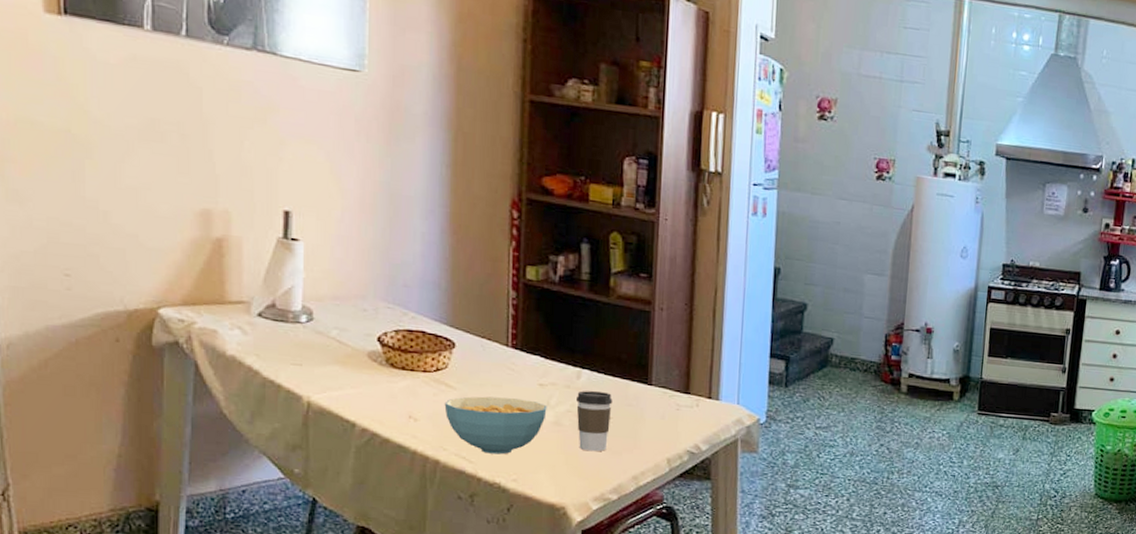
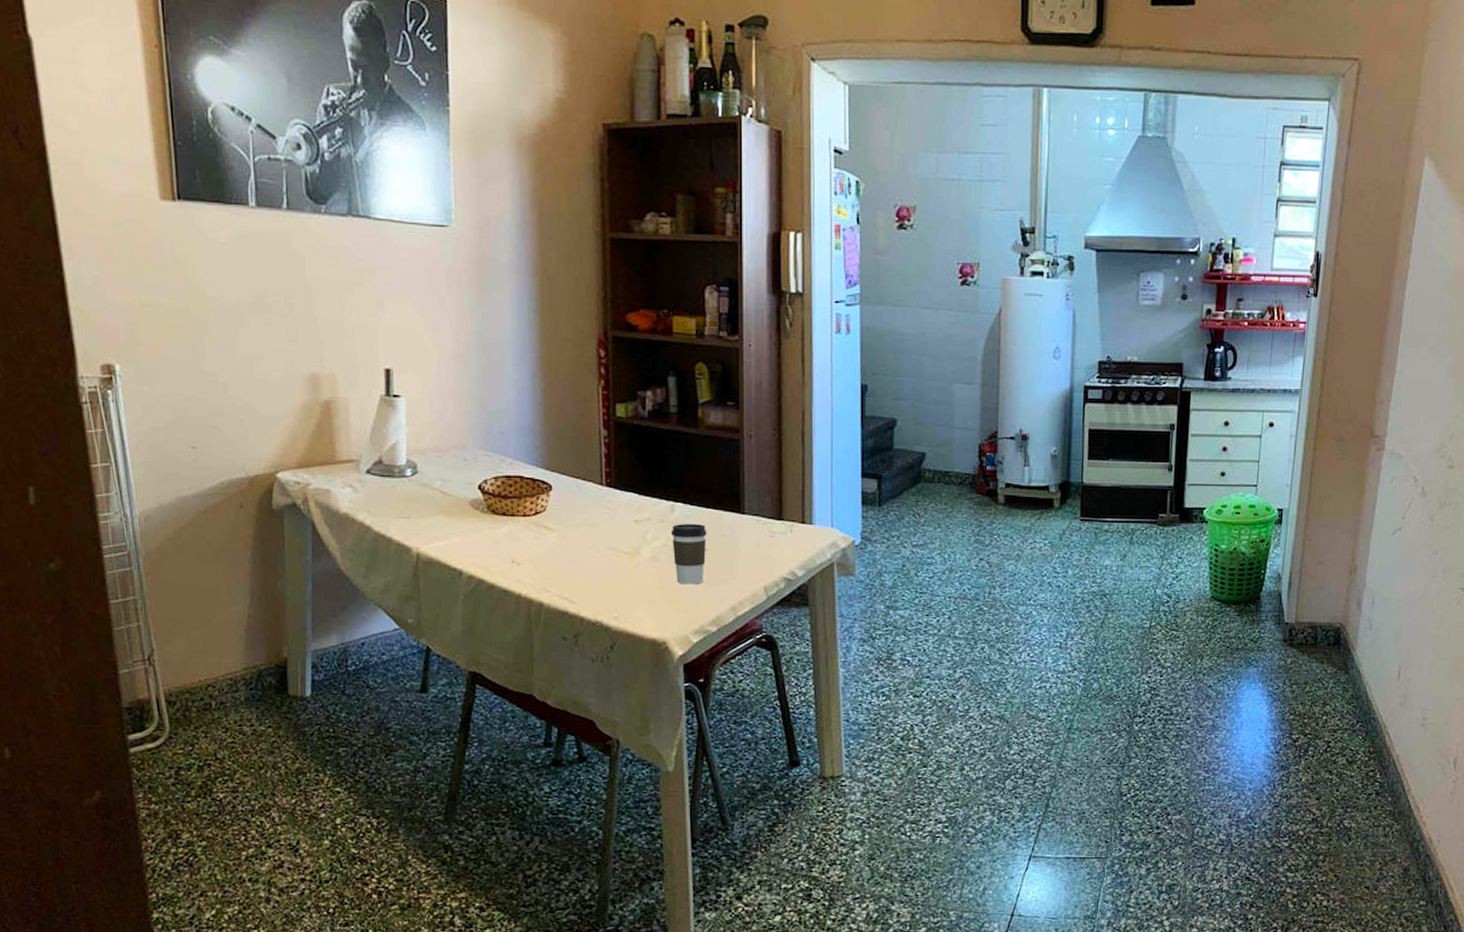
cereal bowl: present [444,396,547,455] -> none [545,536,643,593]

